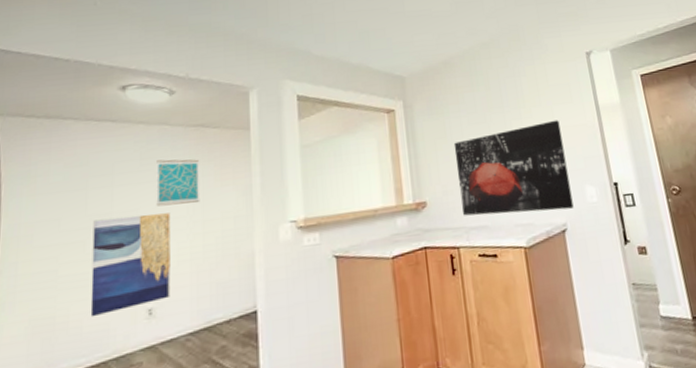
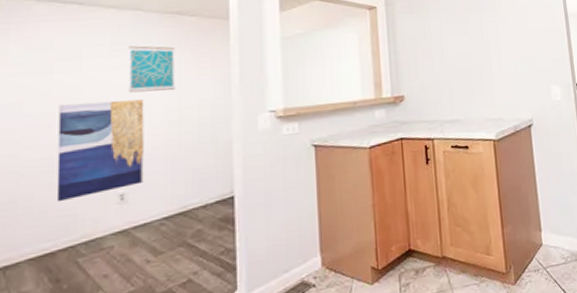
wall art: present [453,120,574,216] -> none [432,24,540,110]

